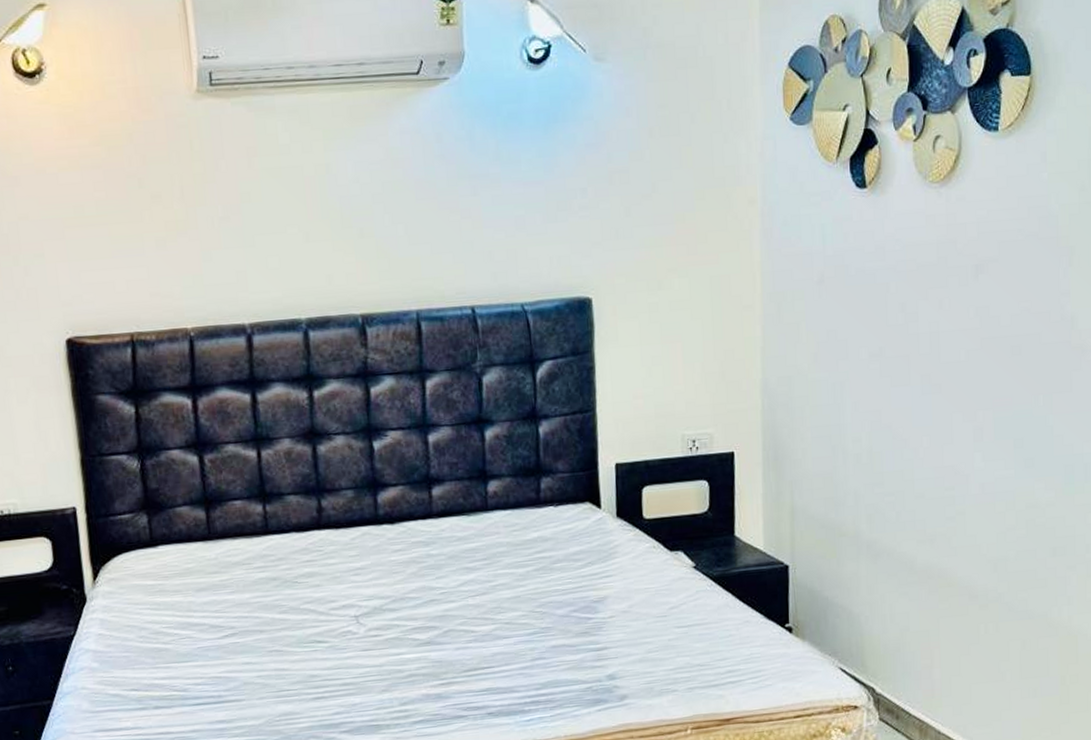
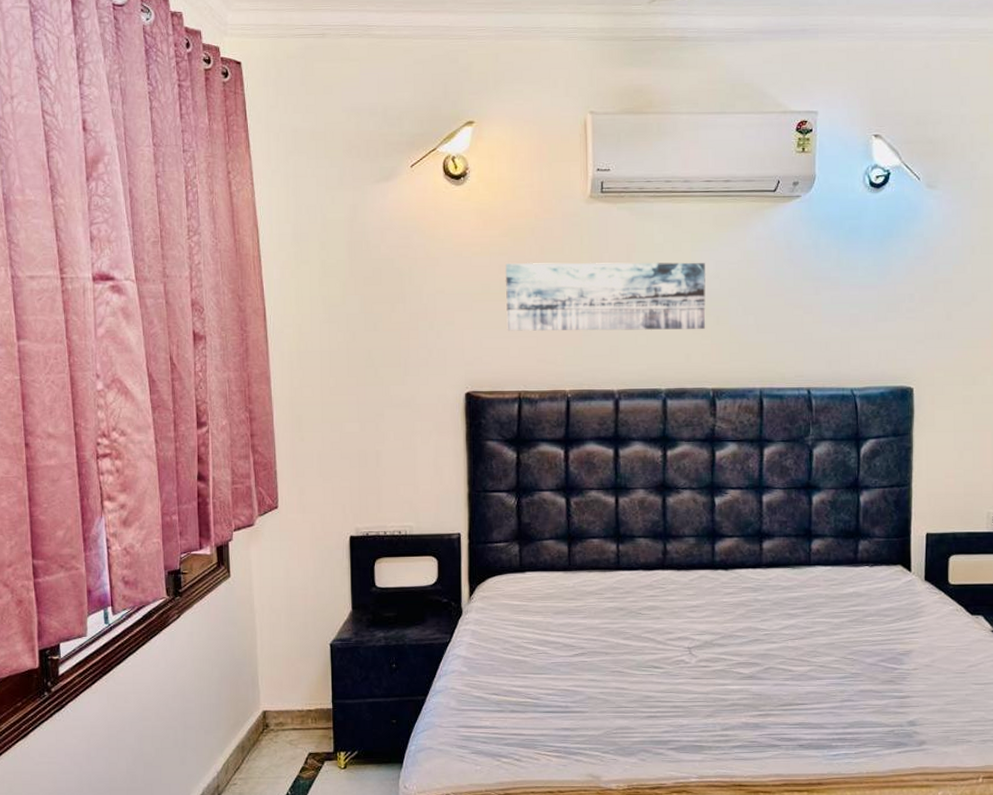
wall art: none [101,165,348,261] -> present [506,262,706,331]

